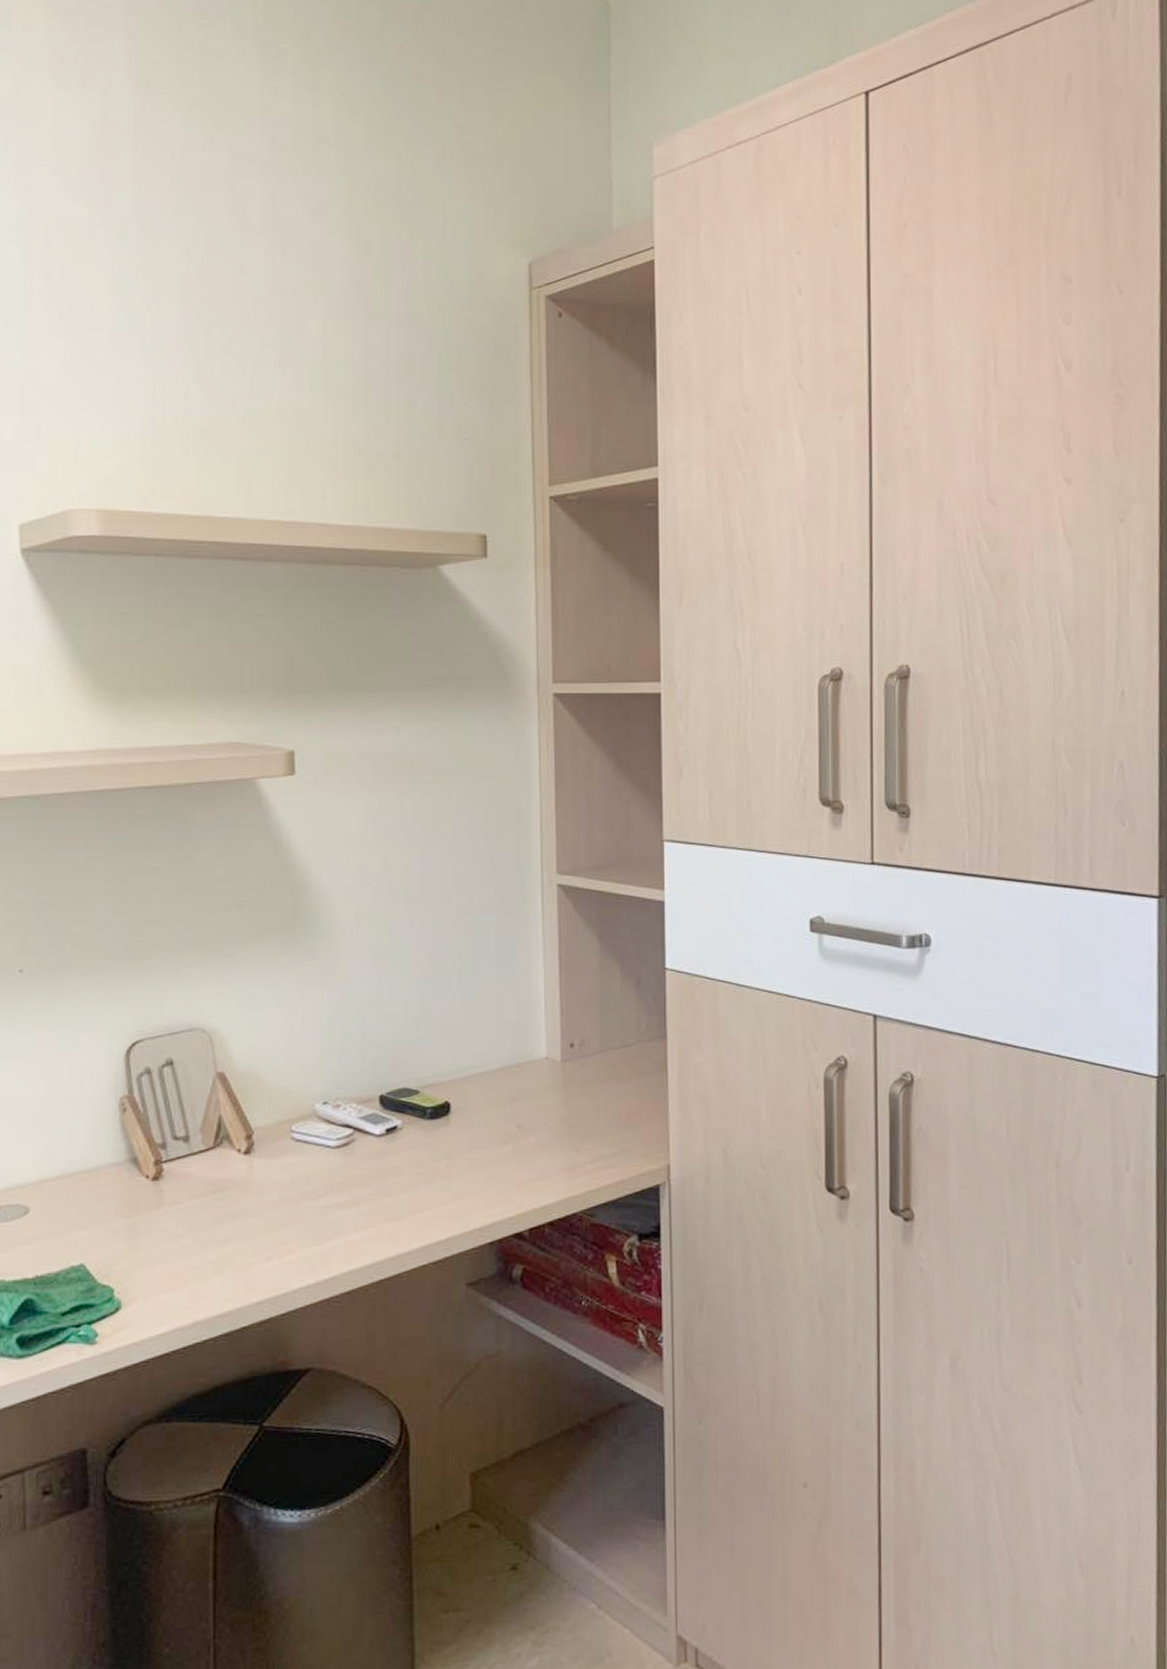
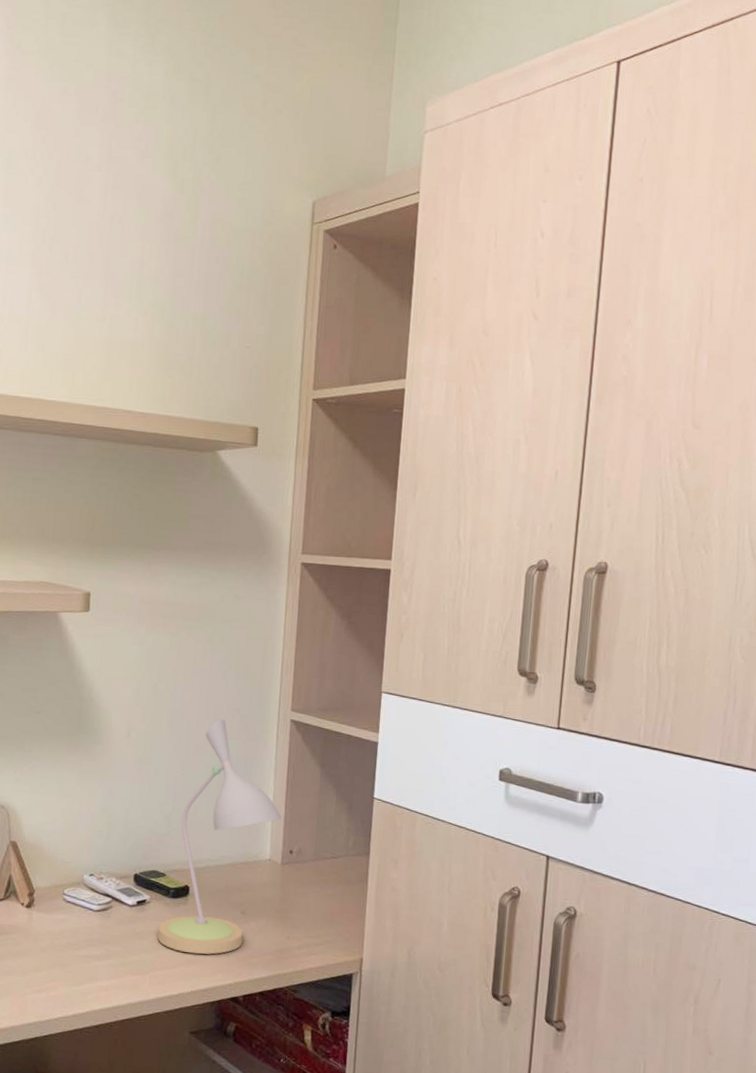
desk lamp: none [415,892,558,1186] -> present [157,719,283,955]

